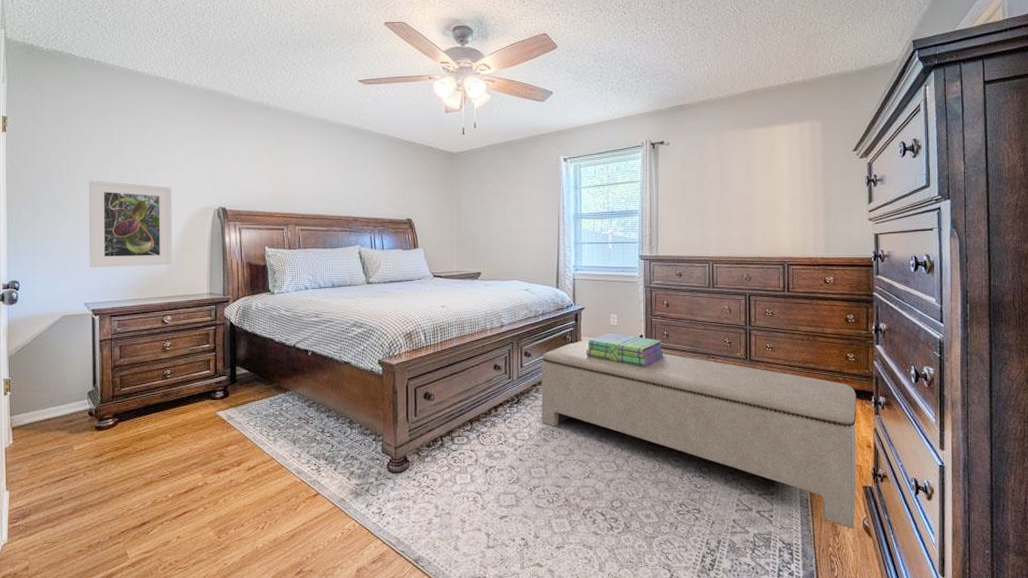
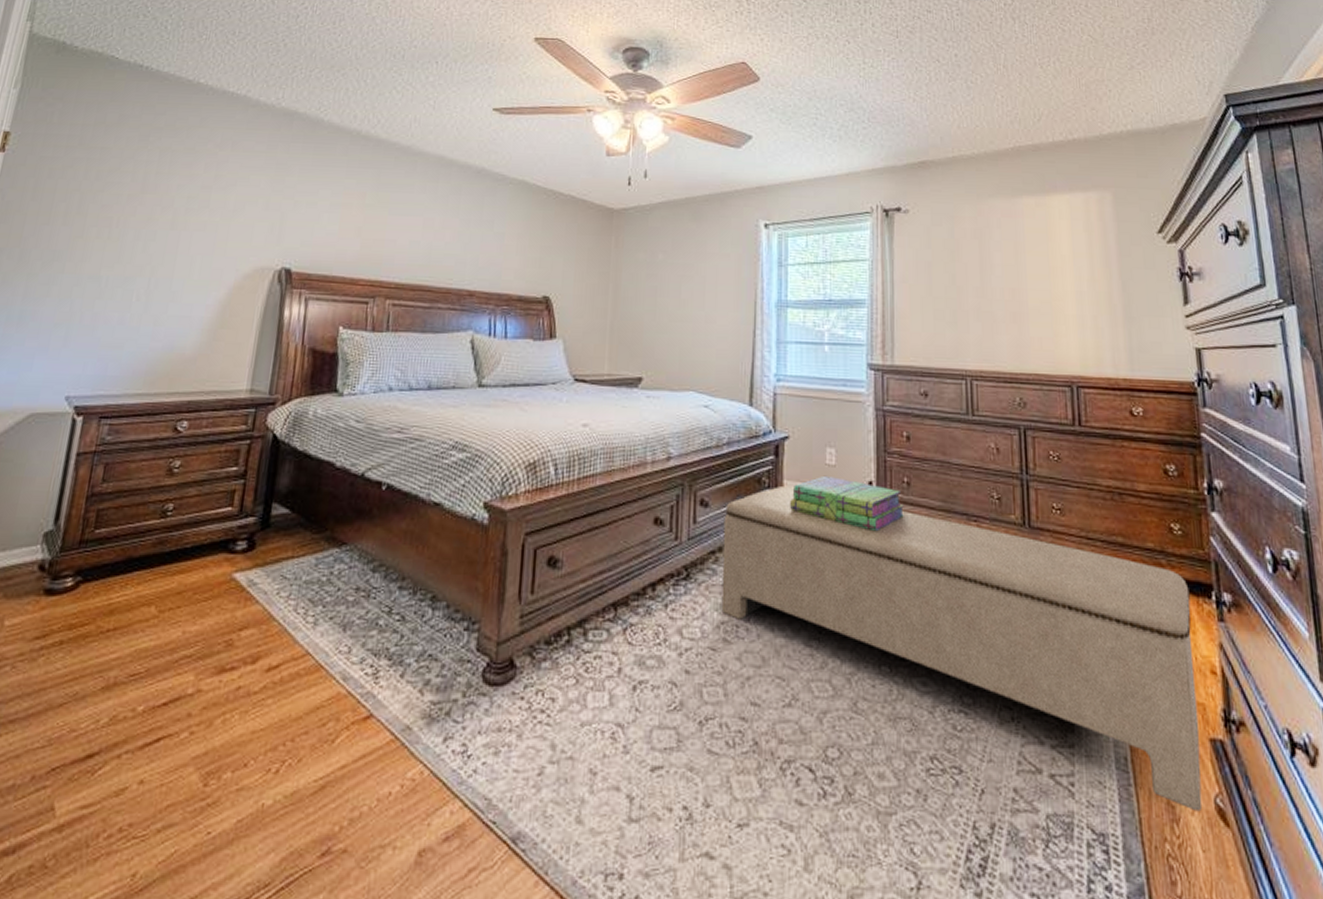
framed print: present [89,180,172,267] -> none [83,222,220,347]

